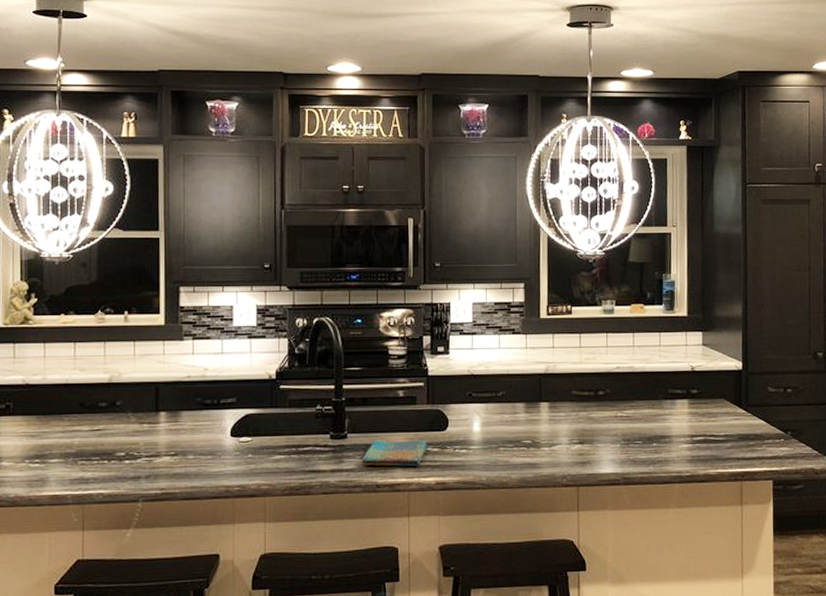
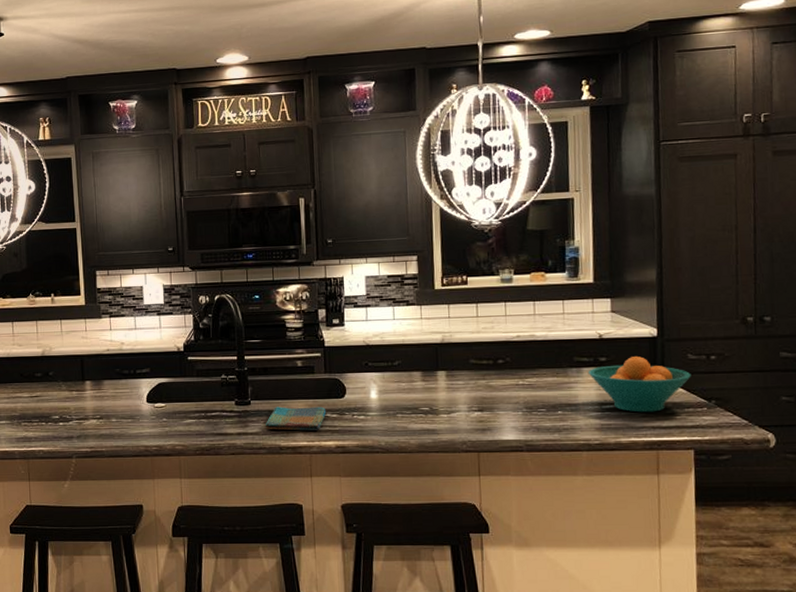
fruit bowl: none [680,389,771,444] -> present [587,356,691,413]

